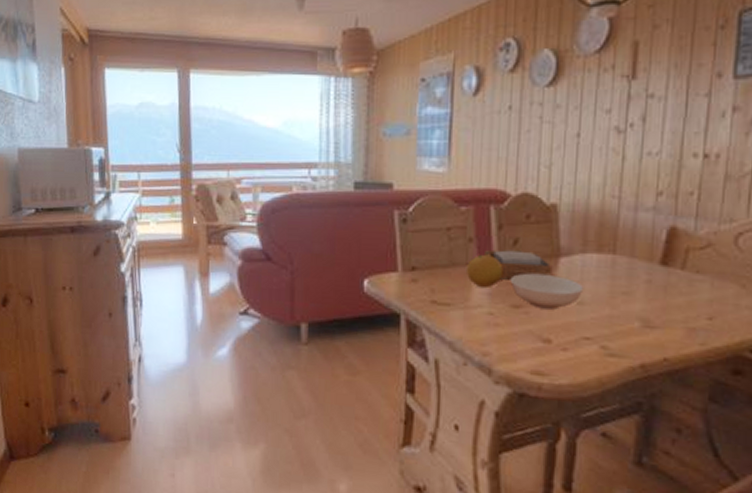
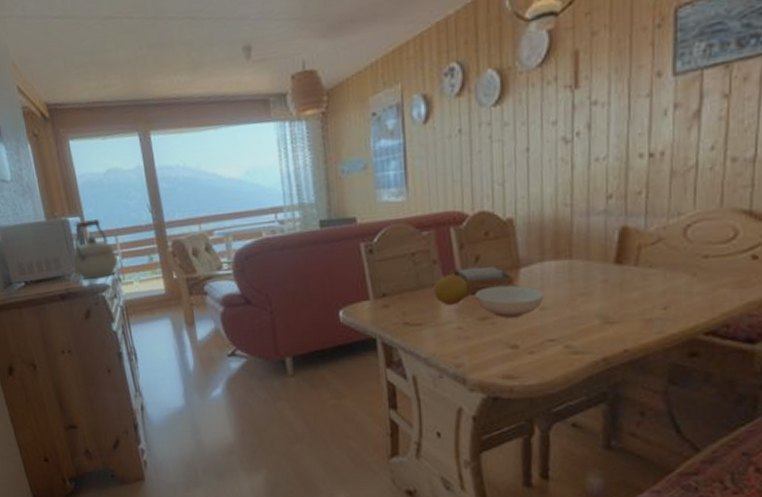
kettle: none [89,151,137,215] -> present [72,219,118,280]

